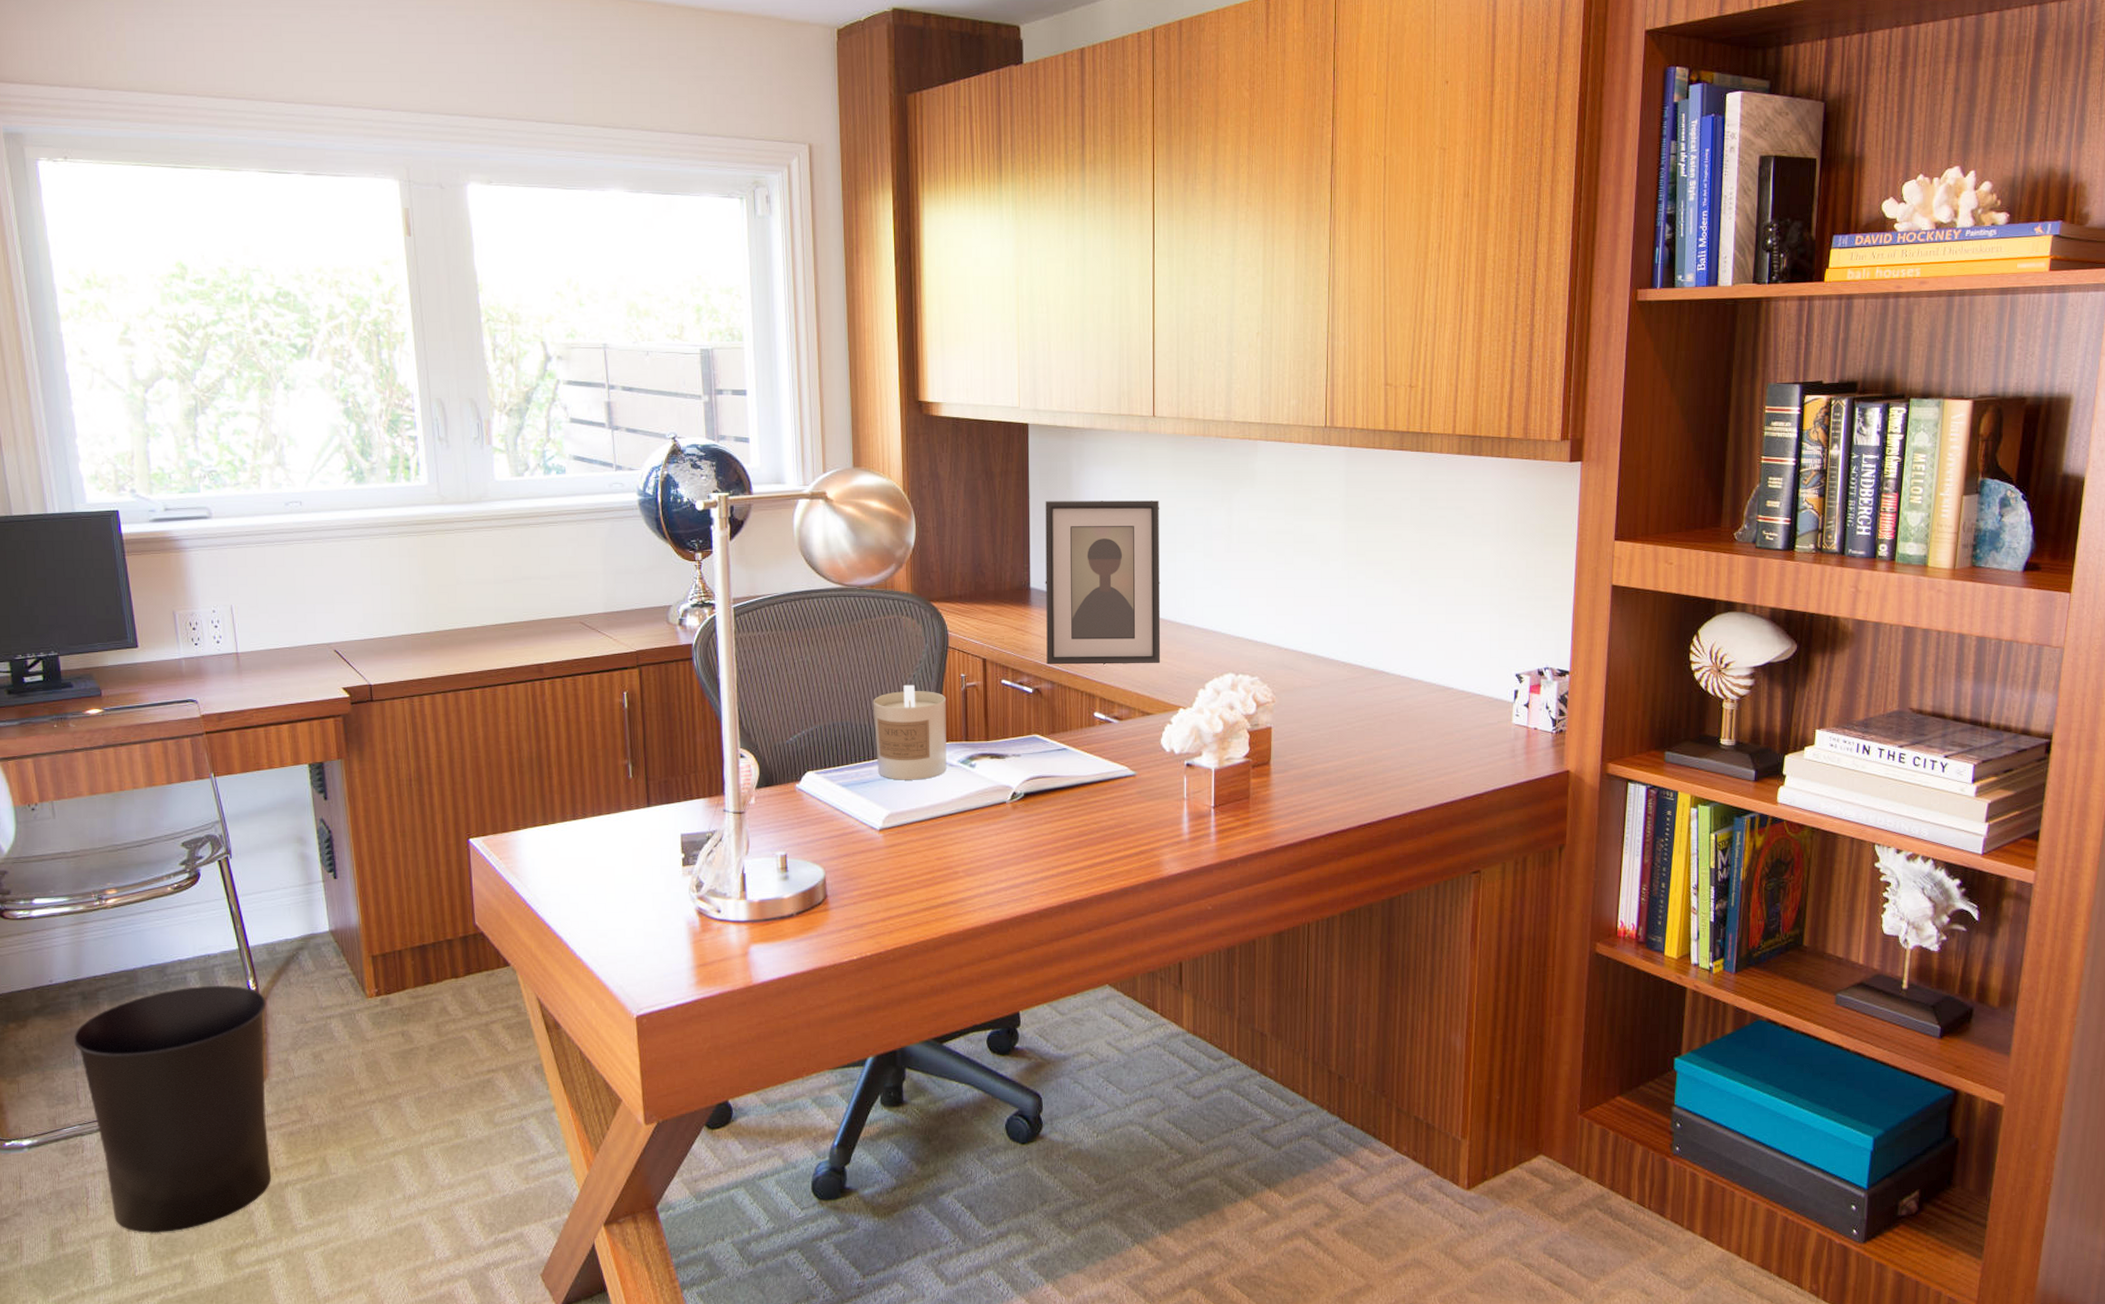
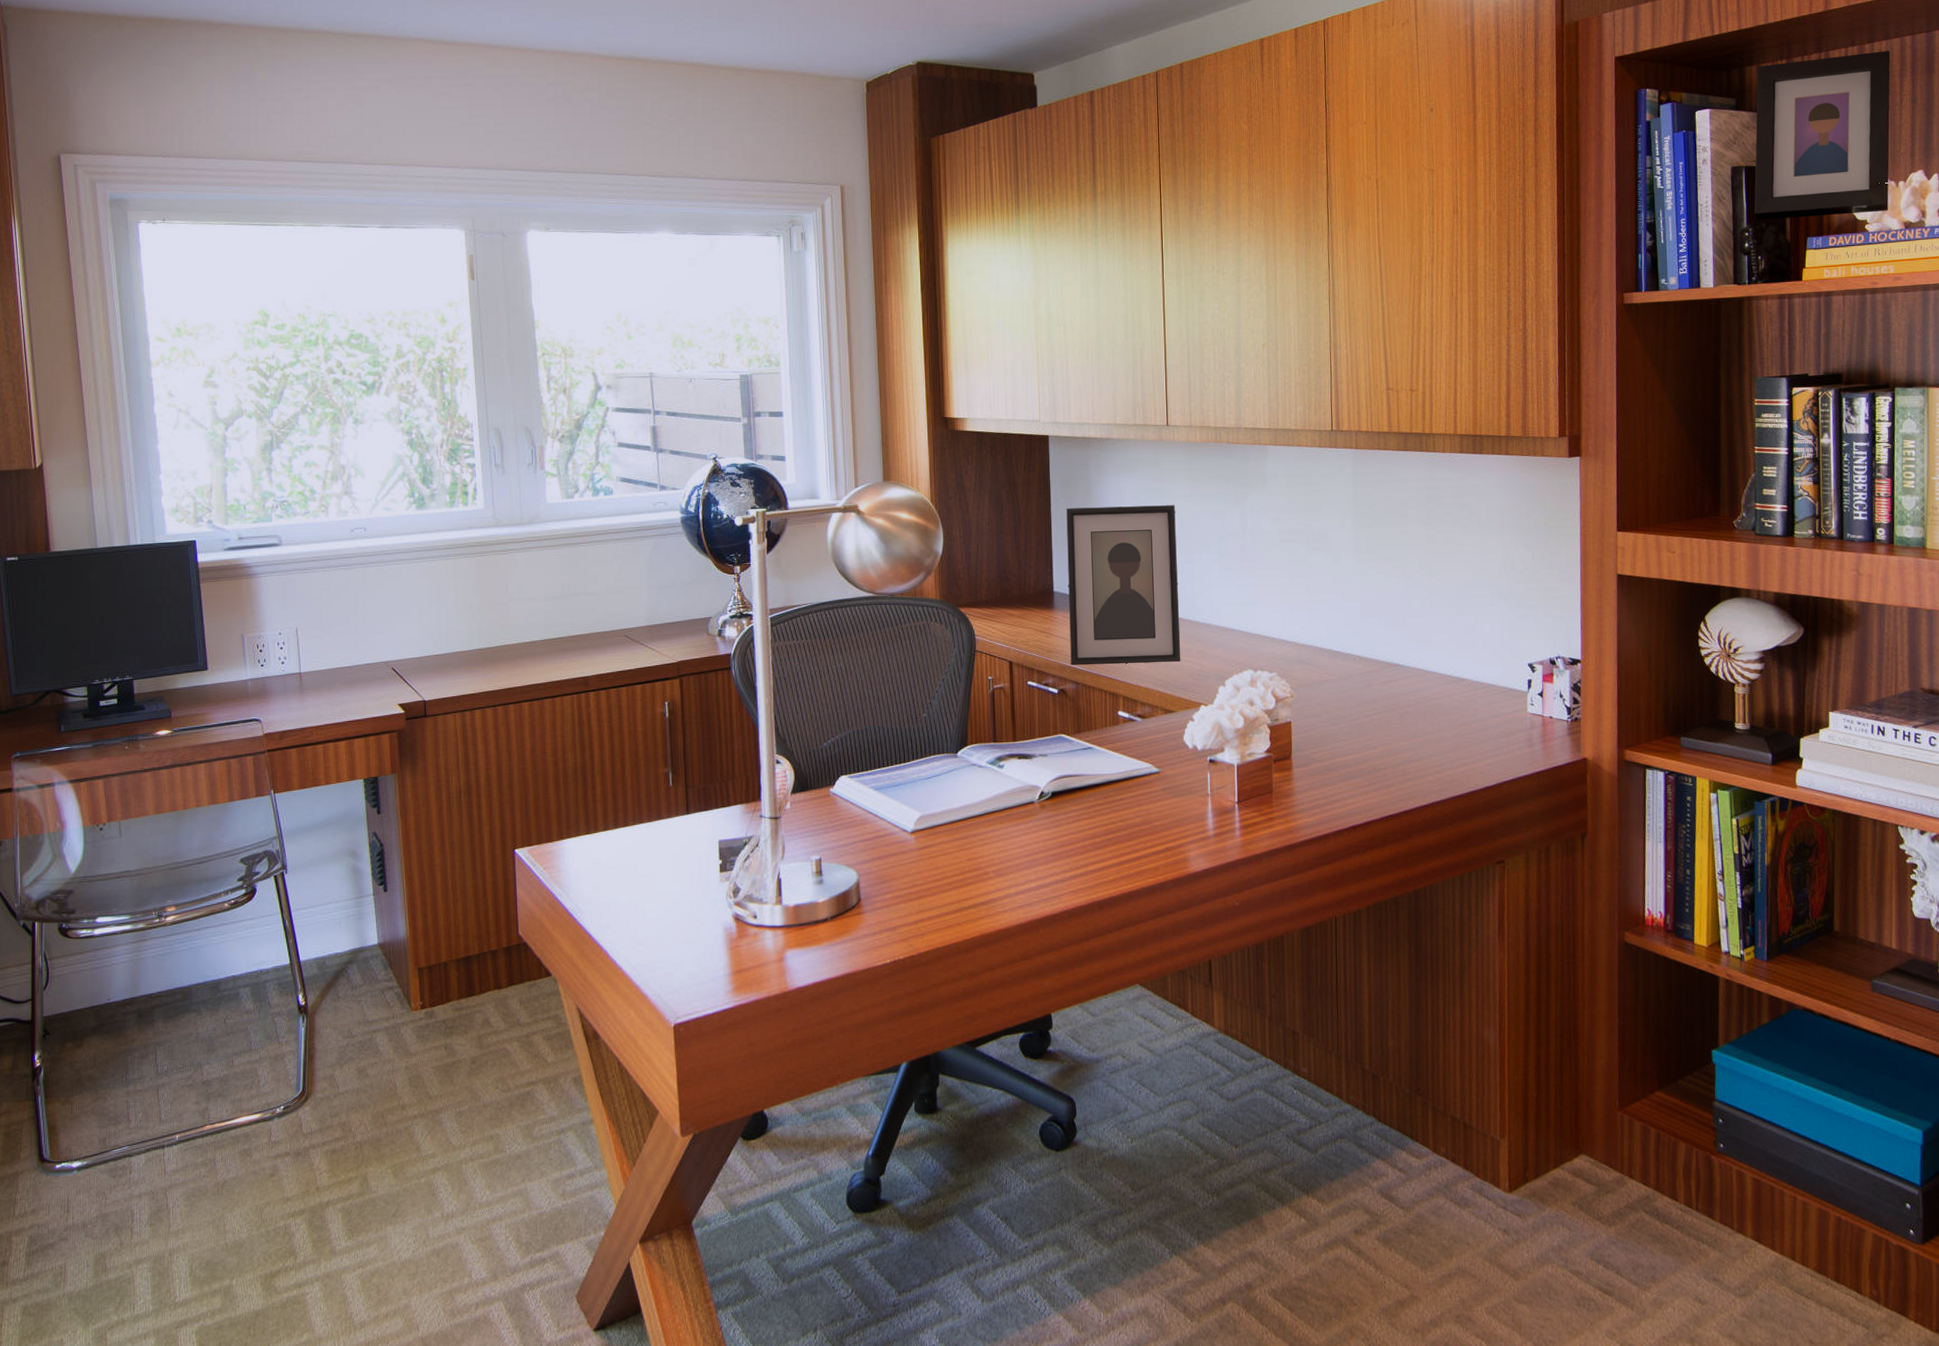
waste bin: present [73,985,271,1234] -> none [127,1000,315,1258]
candle: present [873,684,947,780] -> none [904,688,976,783]
picture frame: none [1780,33,1936,216] -> present [1754,50,1891,221]

